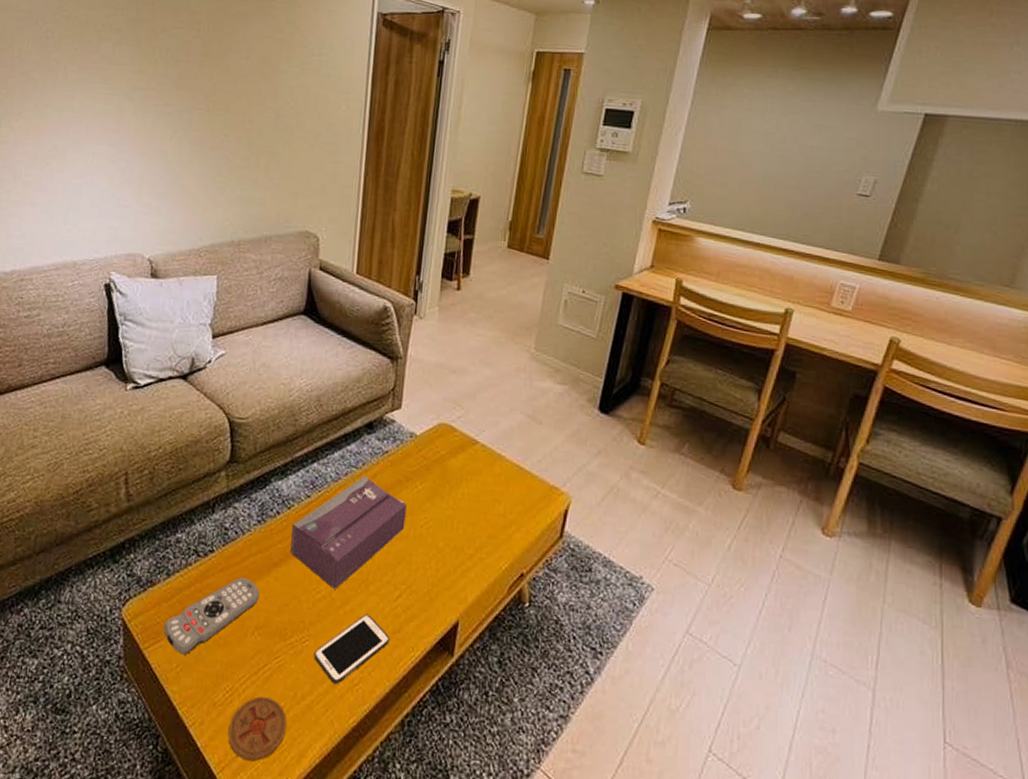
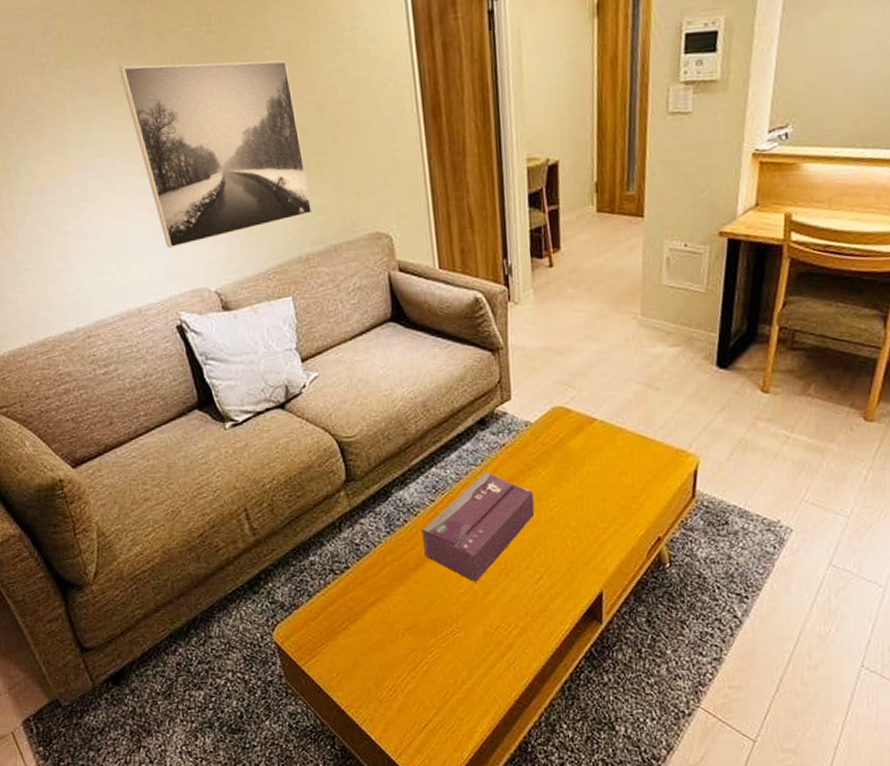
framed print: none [111,51,258,213] -> present [119,60,313,249]
remote control: present [163,577,260,655] -> none [316,586,403,664]
coaster: present [228,696,287,761] -> none [398,688,453,744]
cell phone: present [314,614,390,684] -> none [466,599,538,666]

